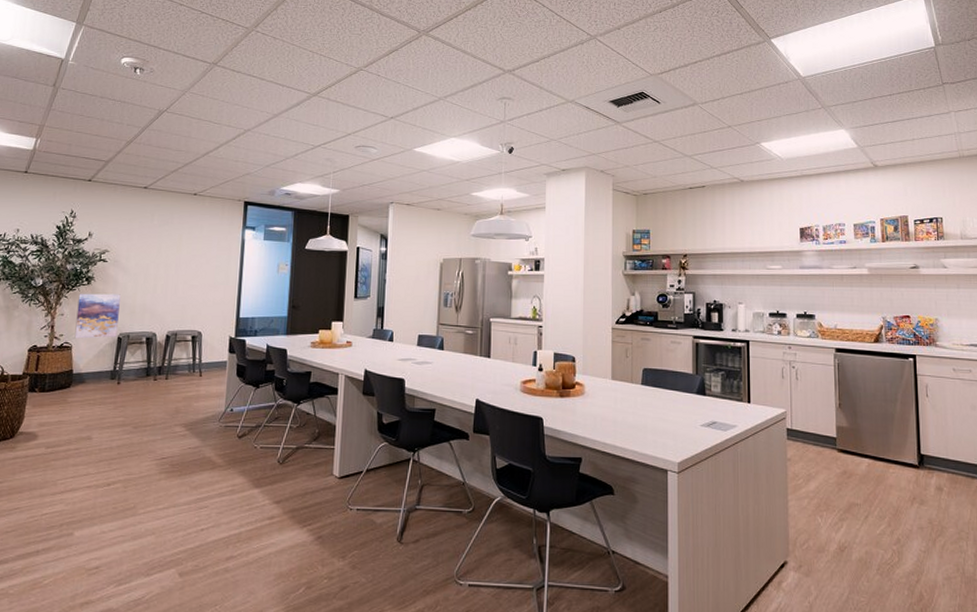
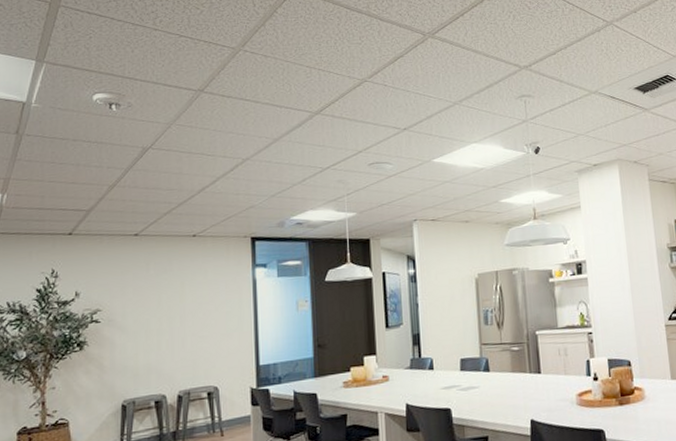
wall art: present [74,293,121,339] -> none [70,356,120,413]

